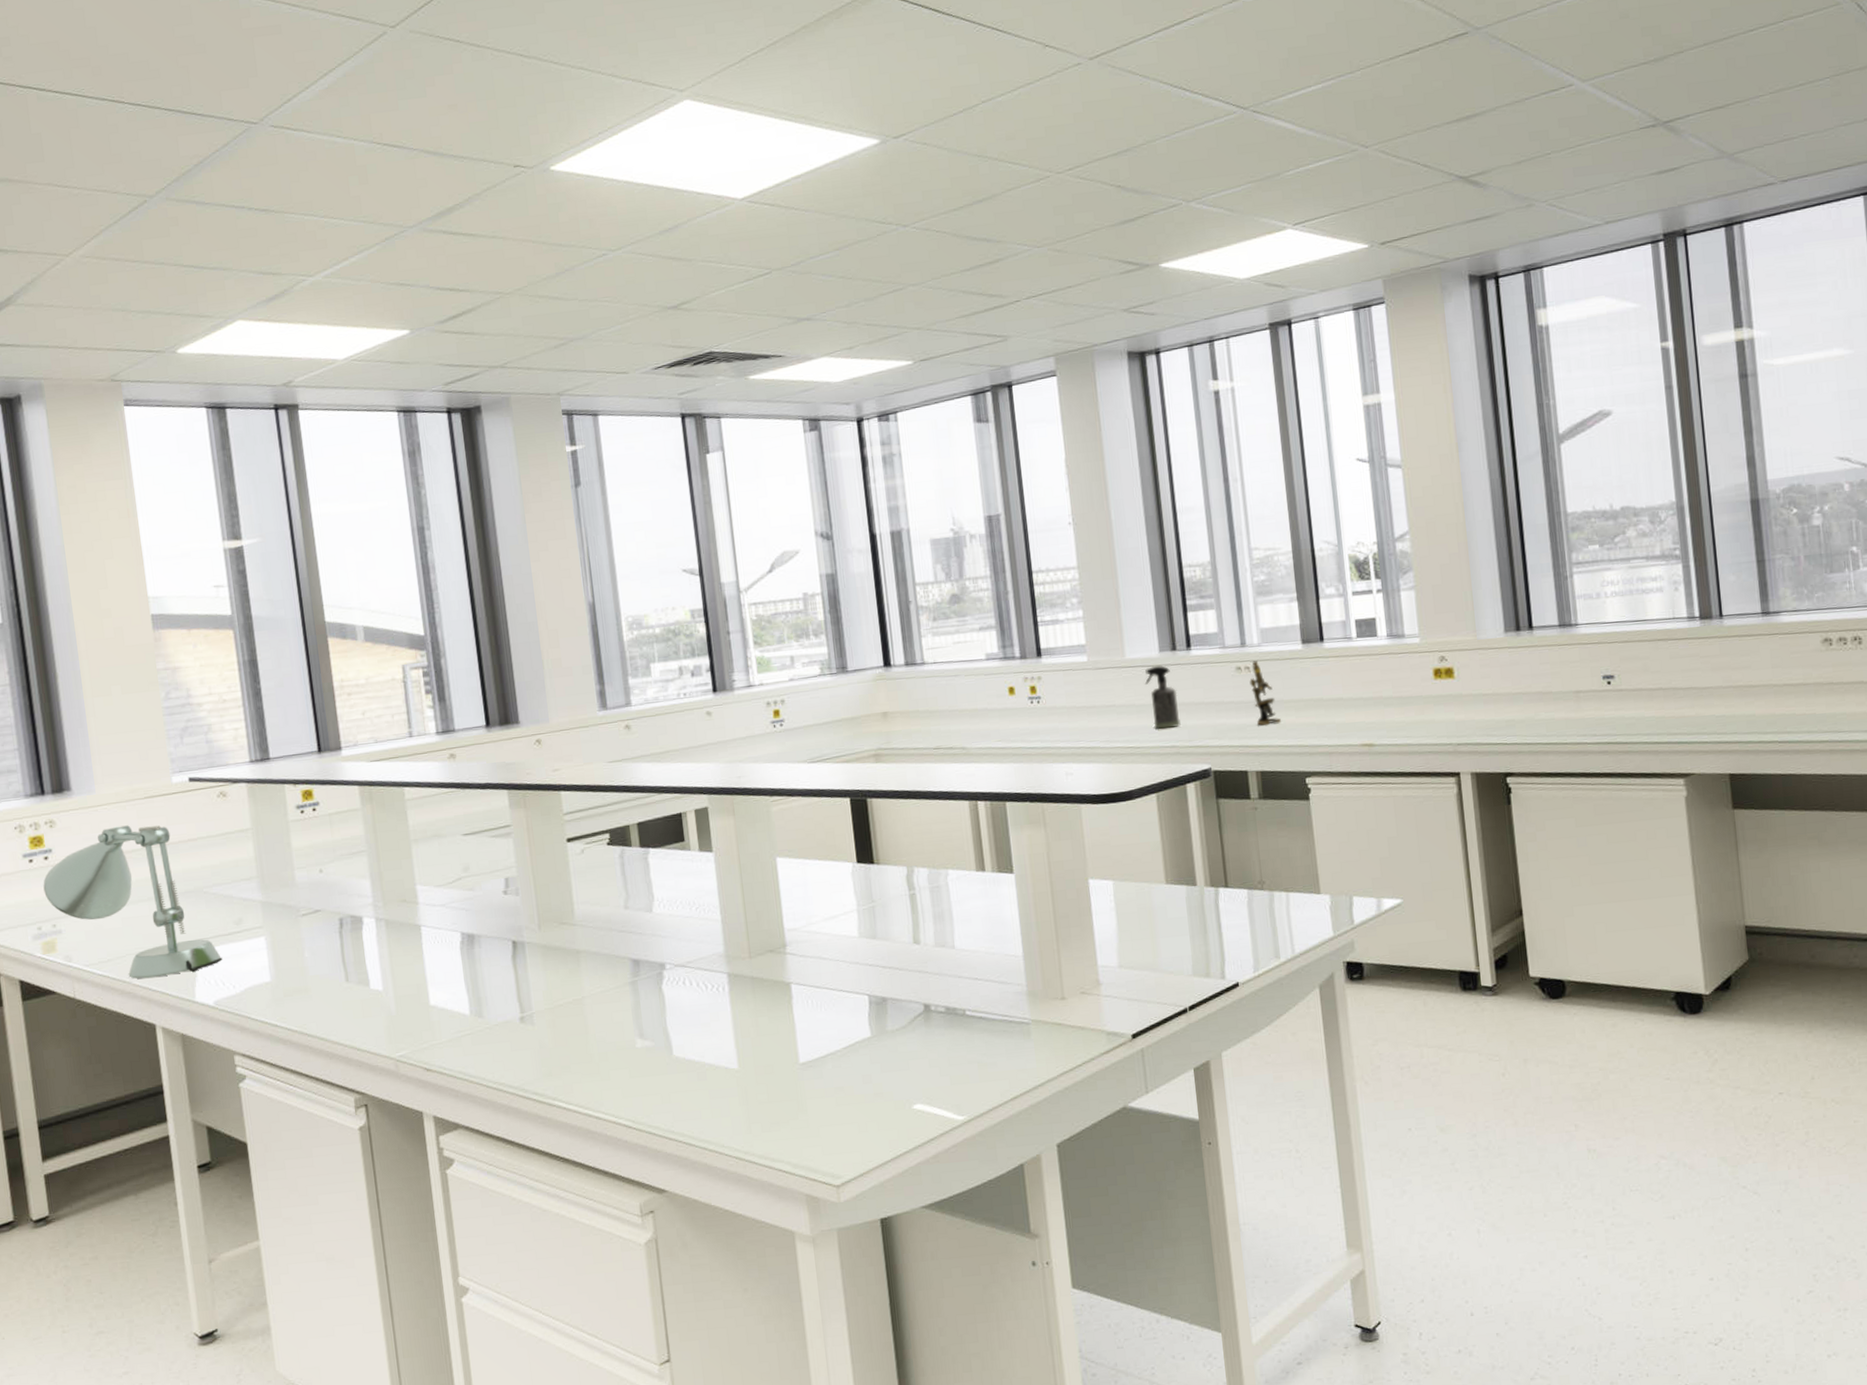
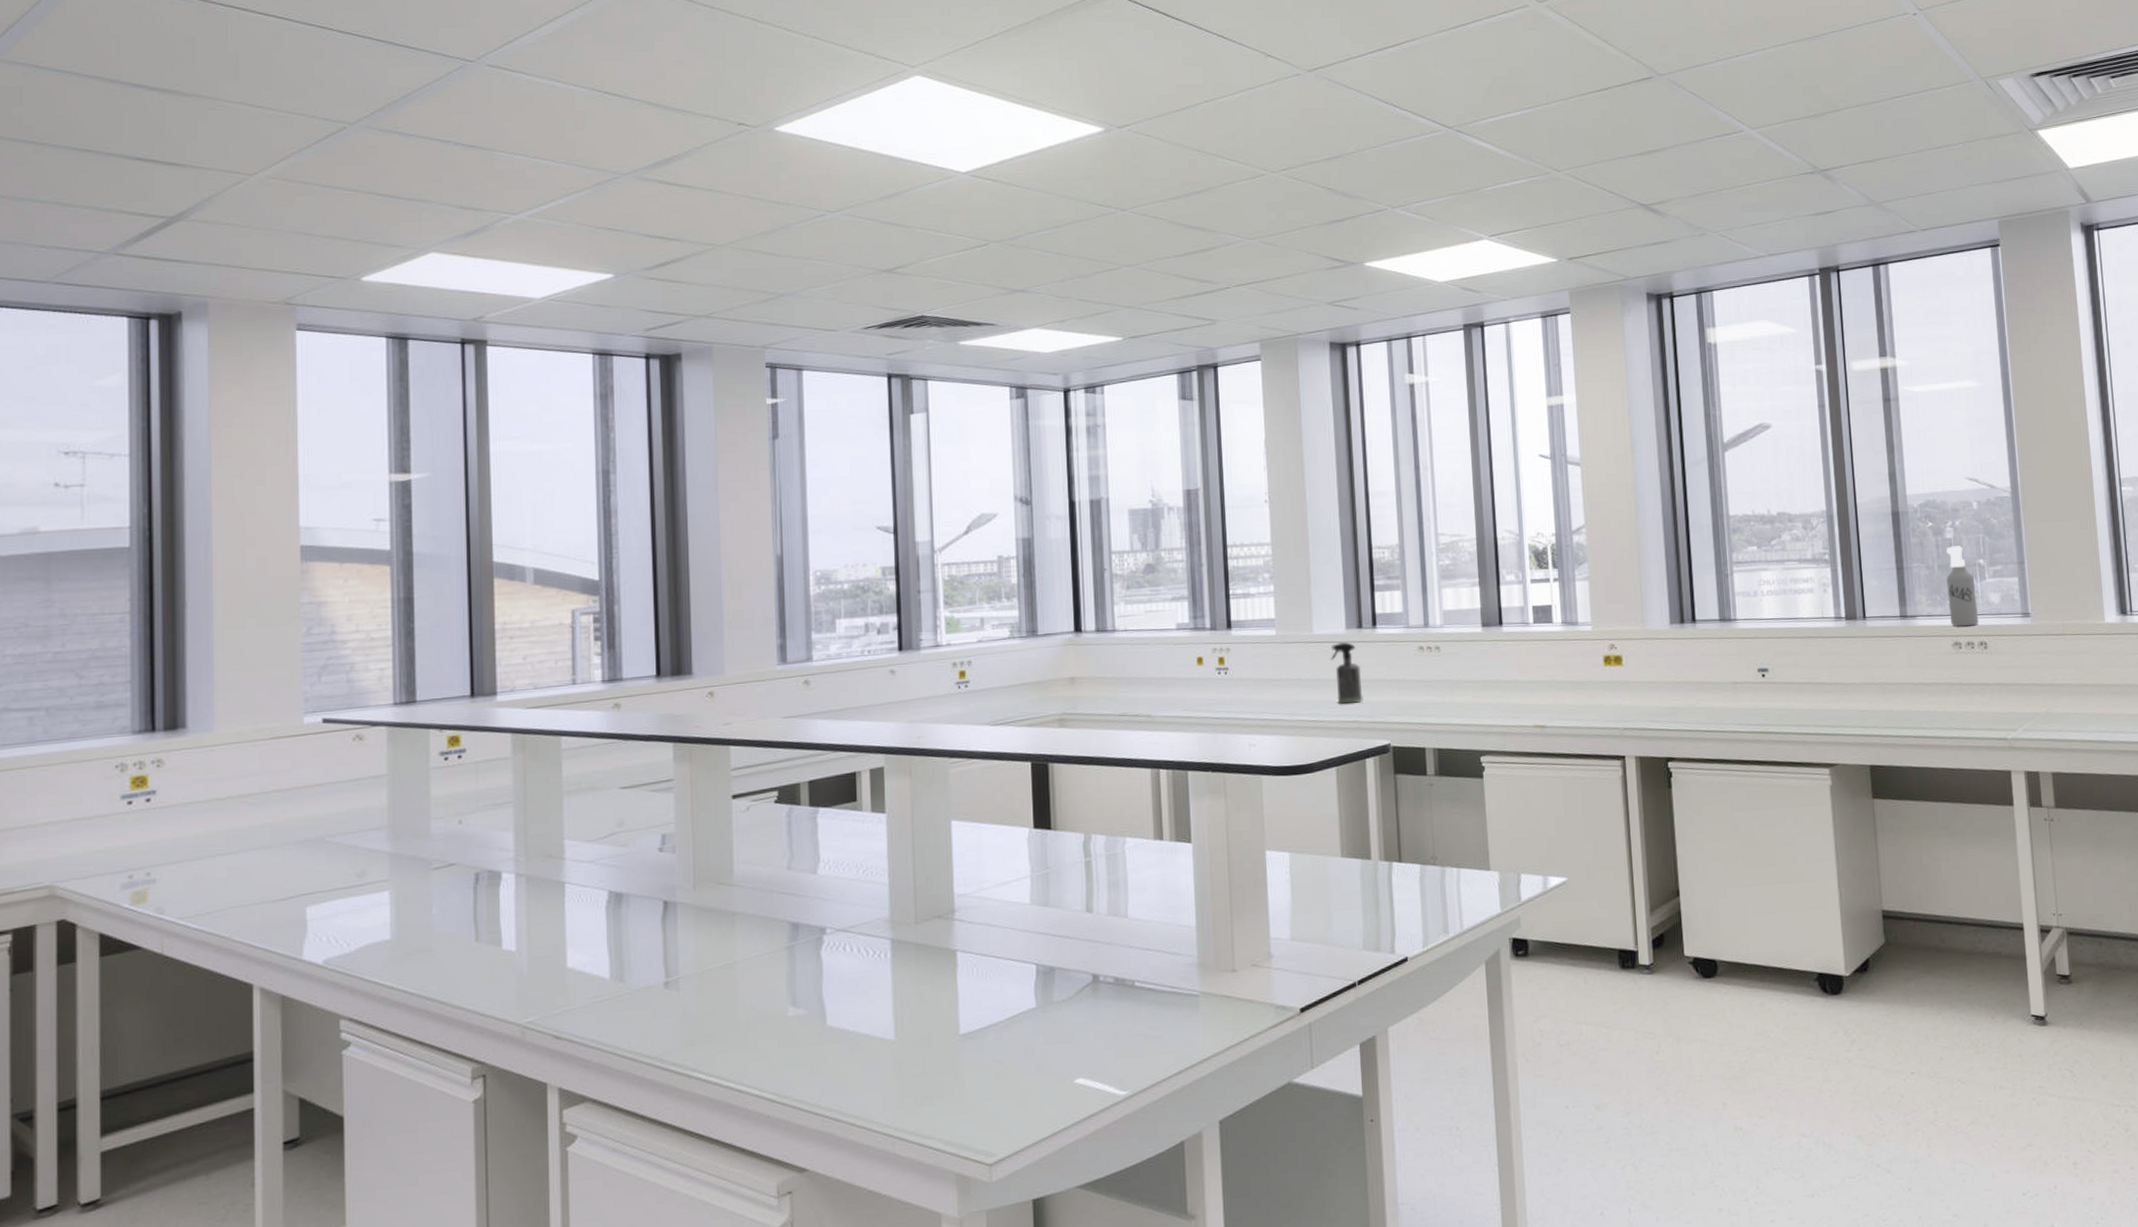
desk lamp: present [43,825,223,979] -> none [141,767,339,934]
microscope: present [1249,660,1282,726] -> none [1431,641,1460,705]
spray bottle: none [1814,533,1851,622] -> present [1946,546,1978,627]

